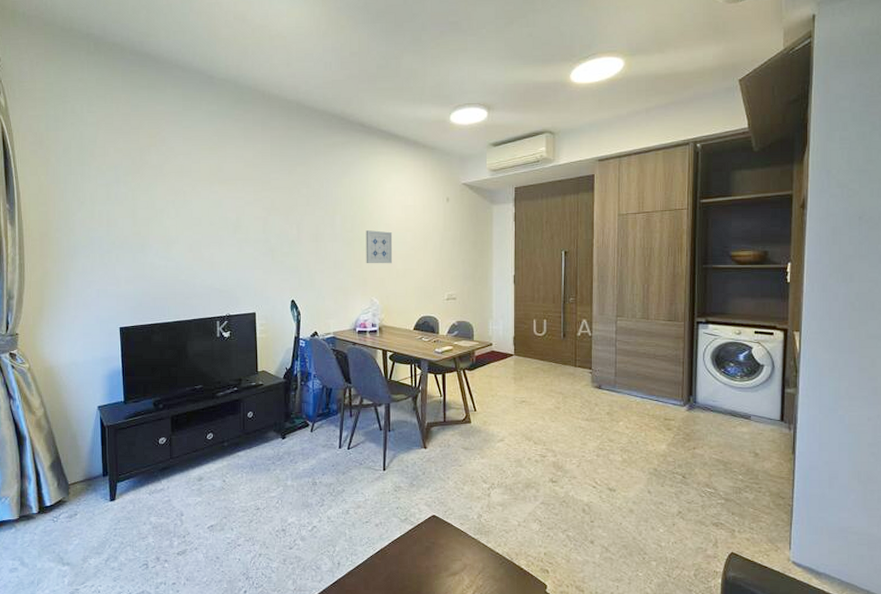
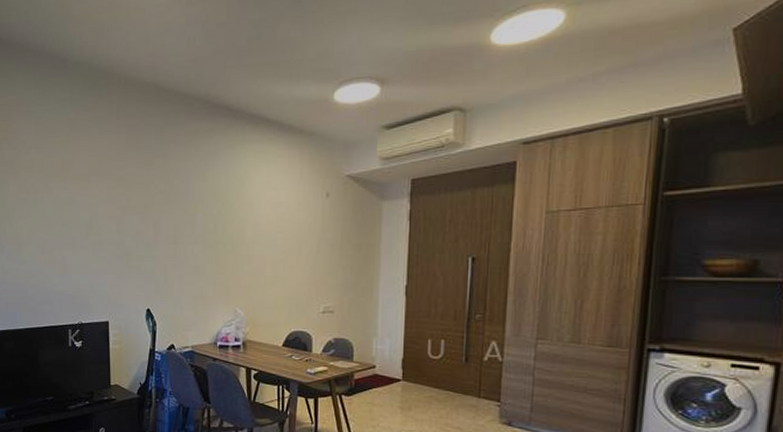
wall art: present [366,230,393,264] -> none [230,231,261,270]

